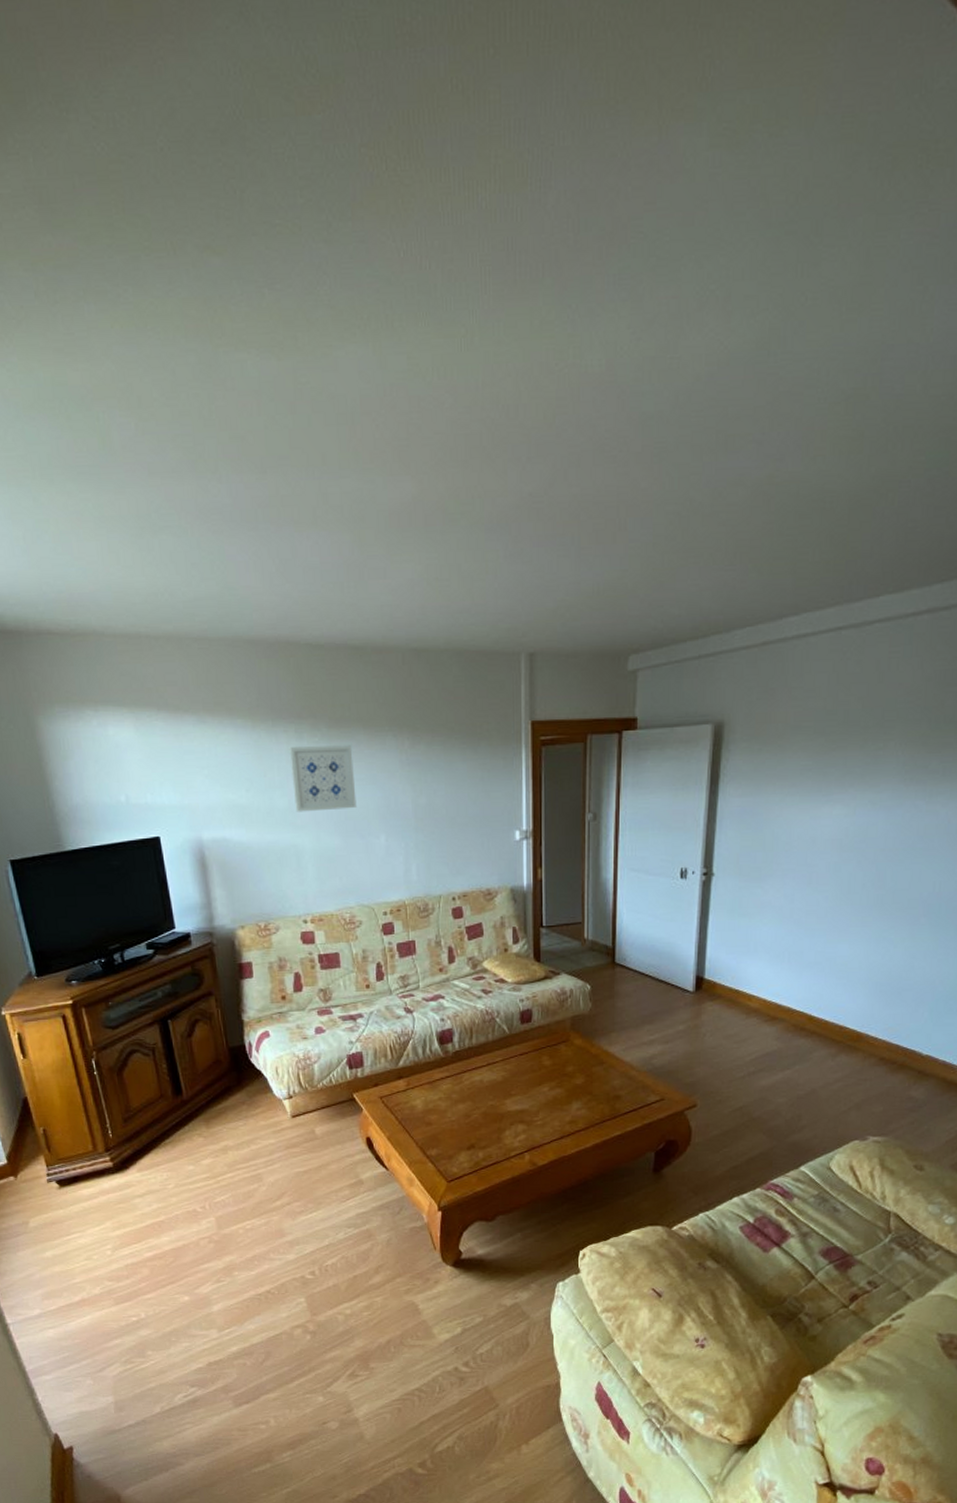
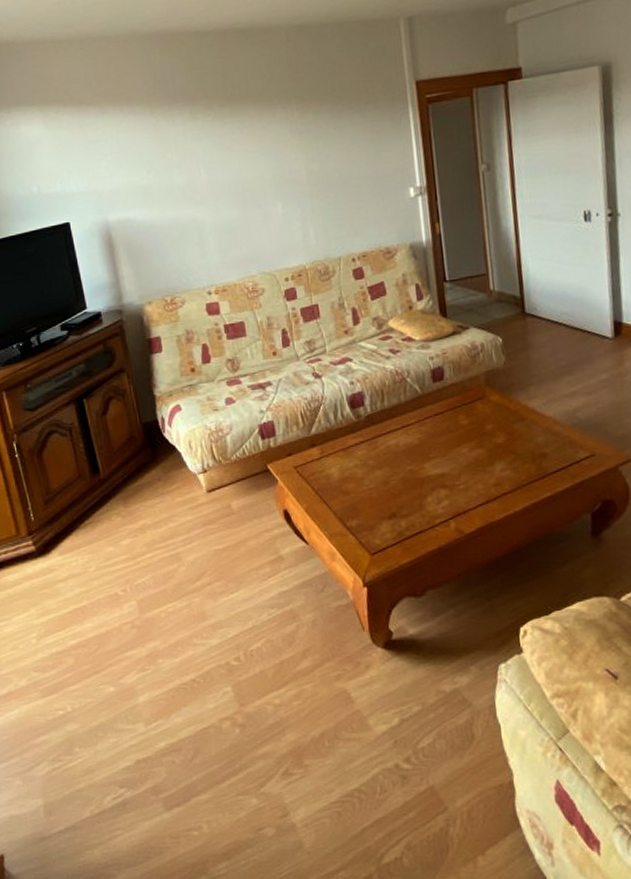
wall art: present [289,745,357,812] -> none [185,121,252,188]

